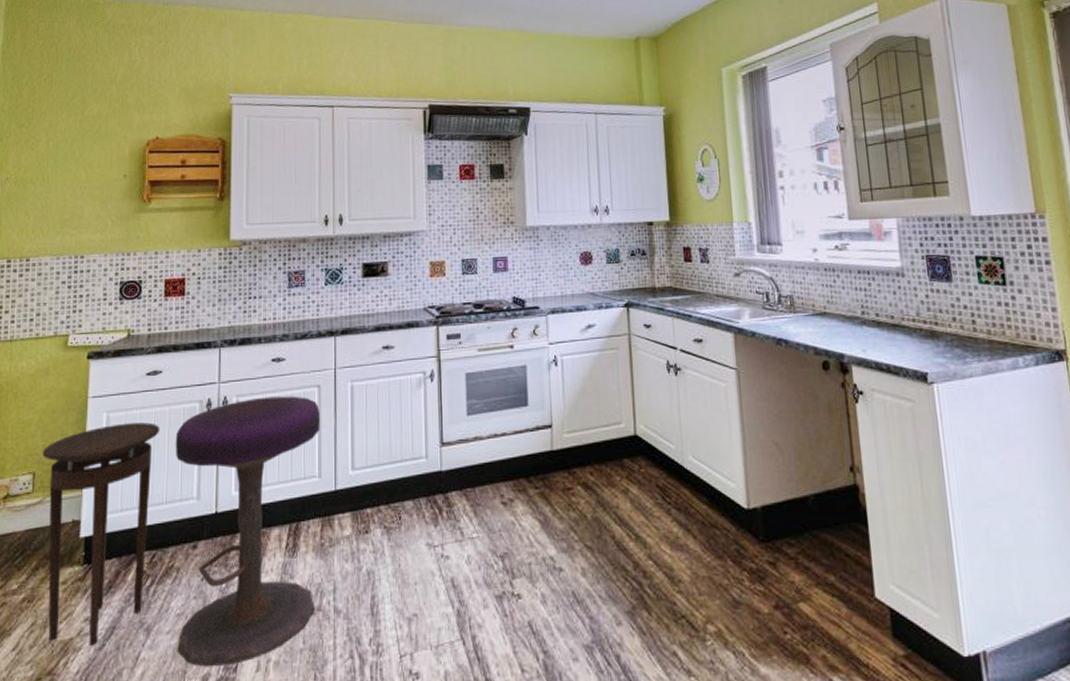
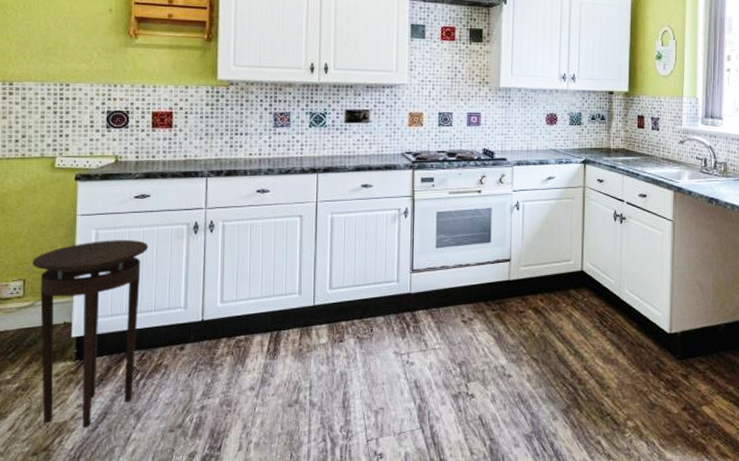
stool: present [175,396,321,667] -> none [163,223,302,447]

